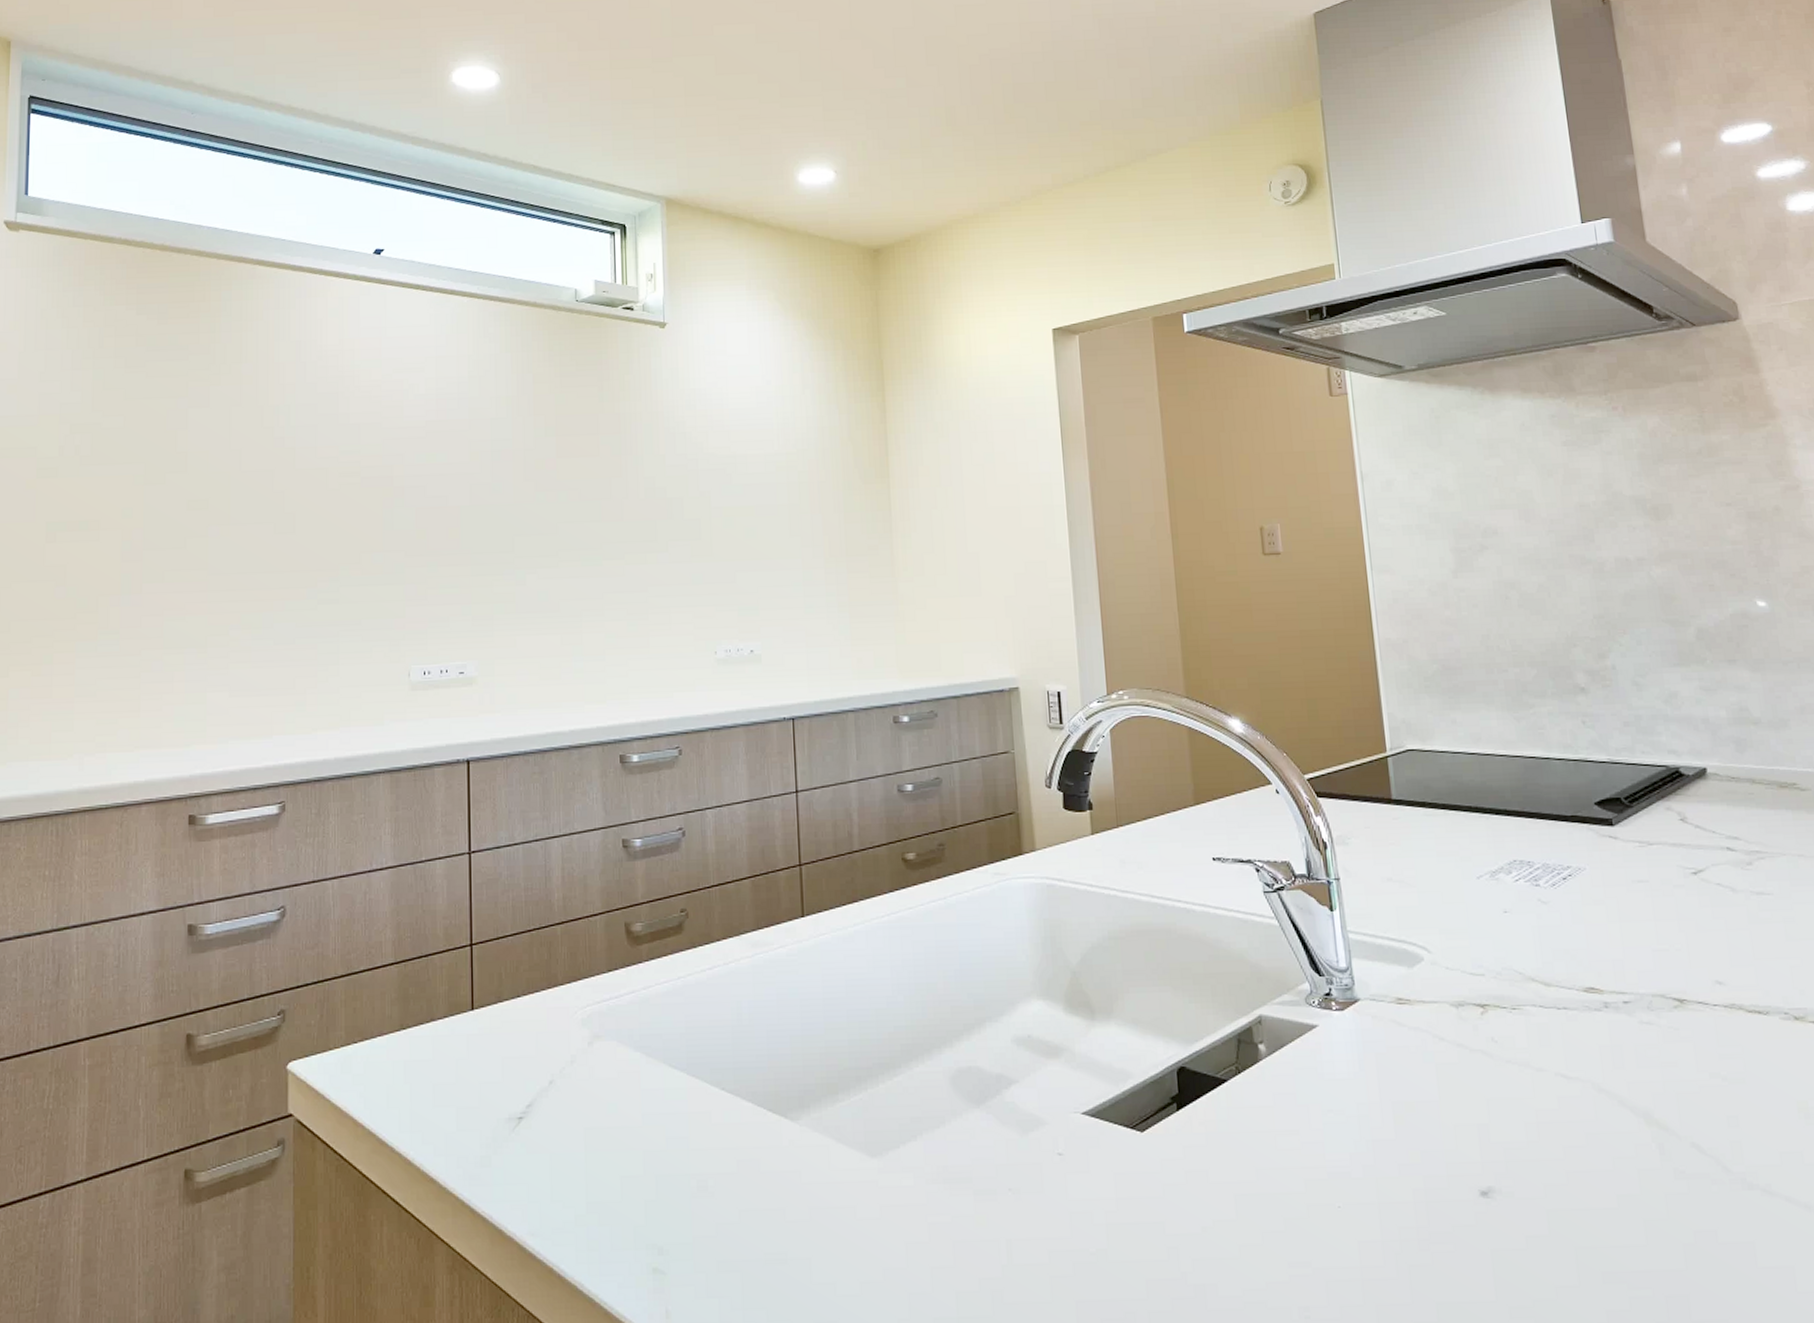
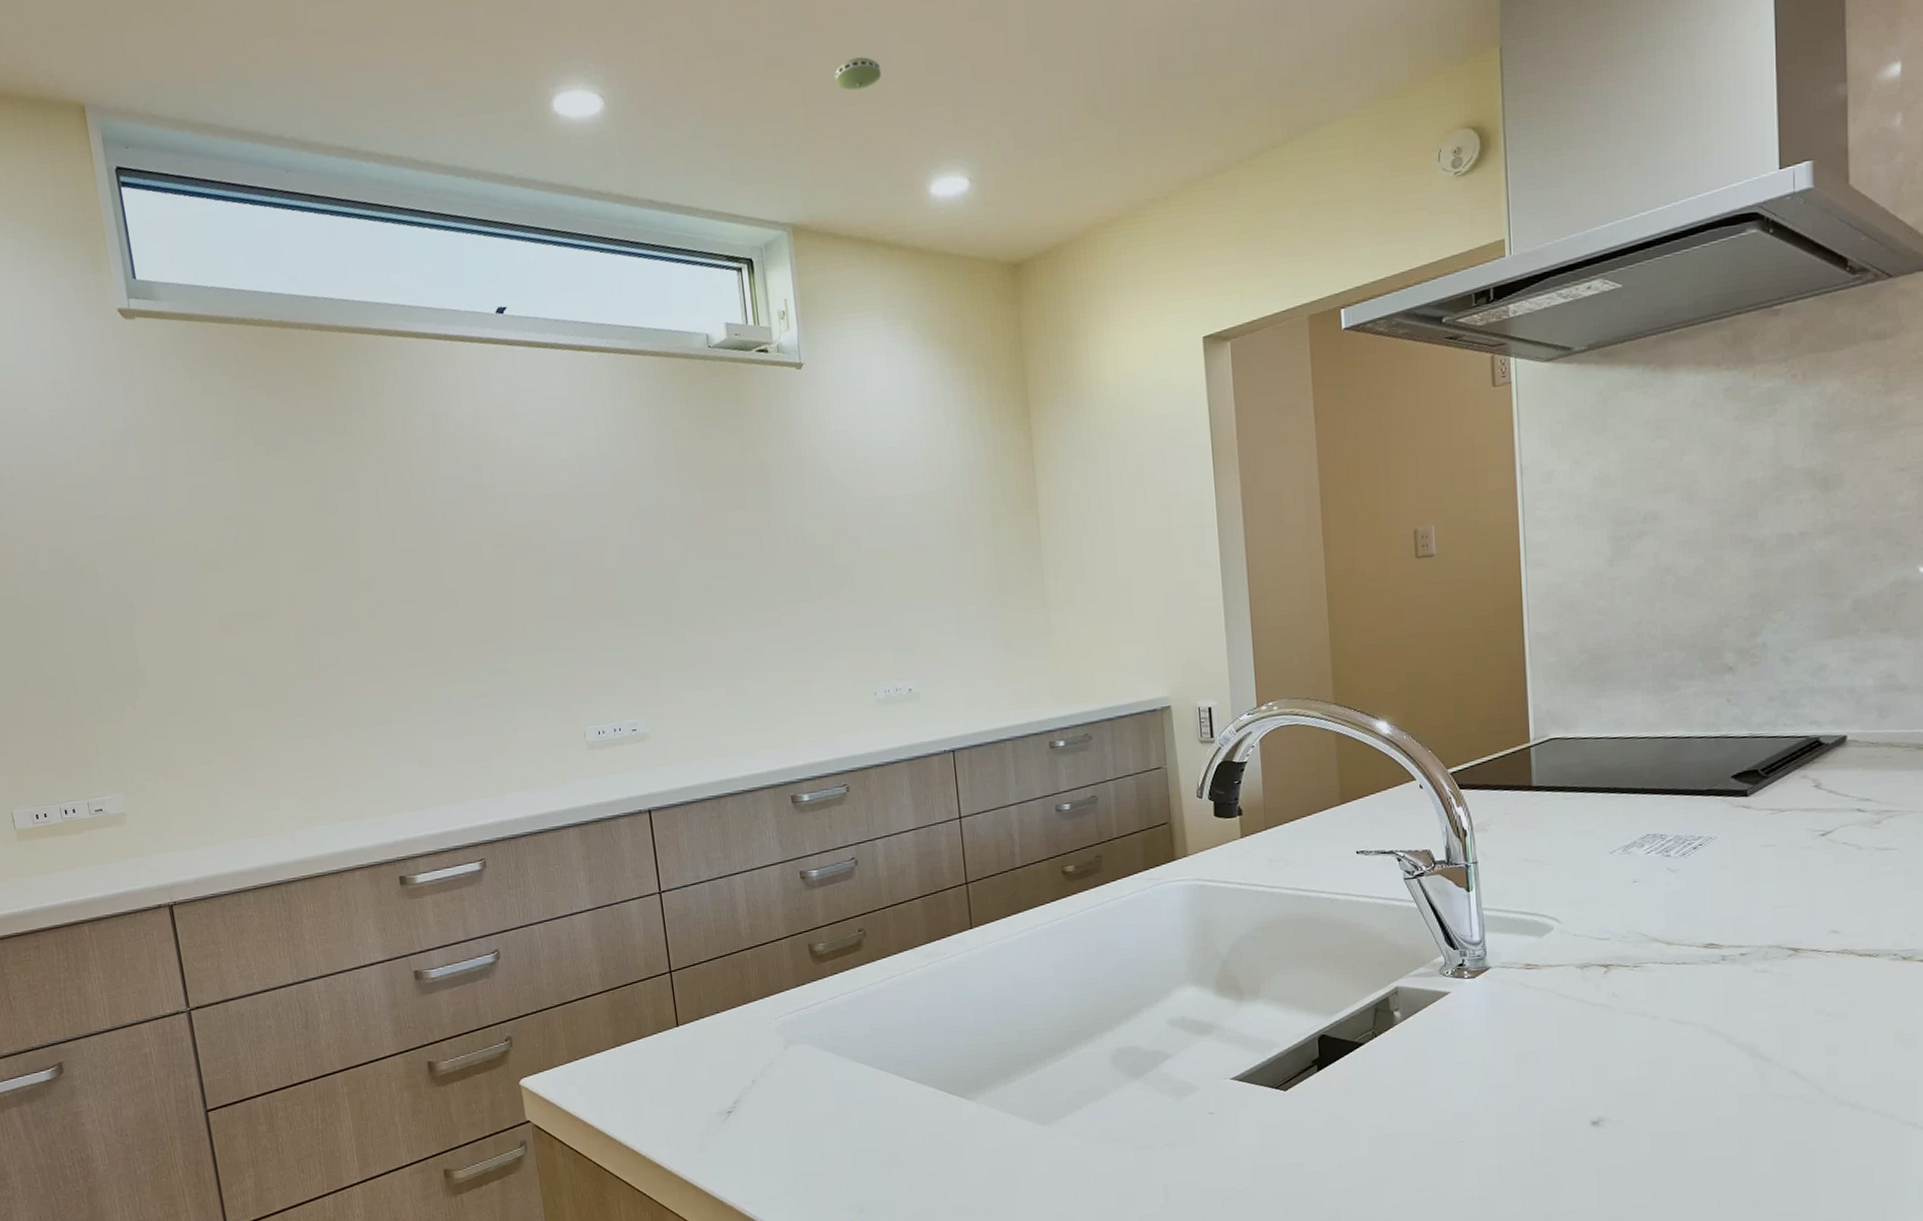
smoke detector: none [715,60,759,88] -> present [834,57,882,91]

